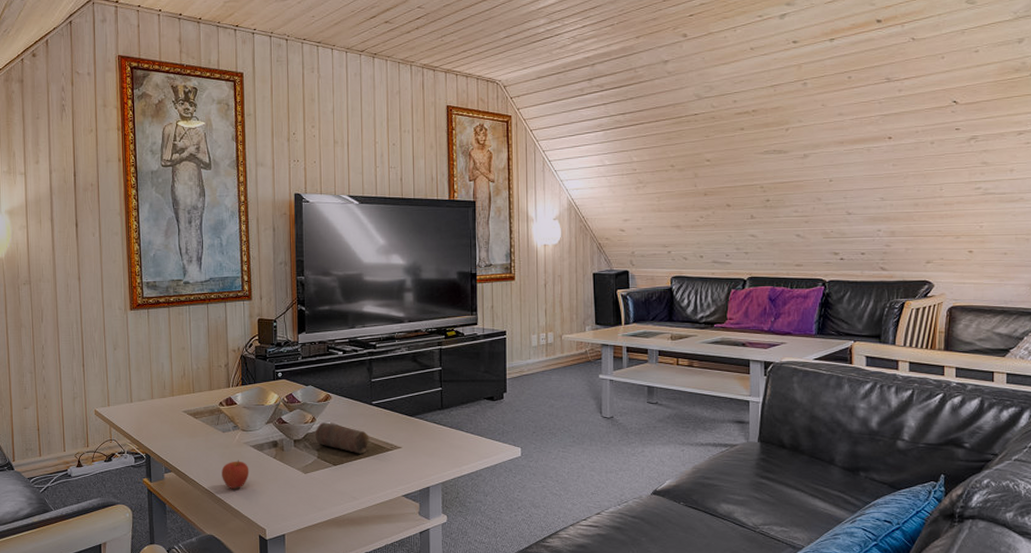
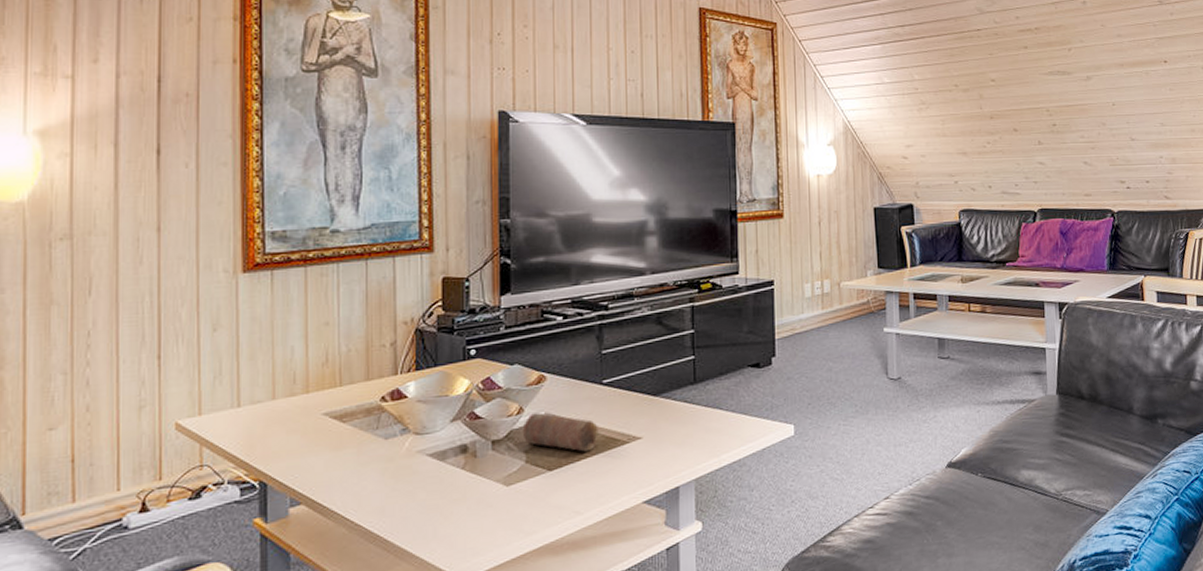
apple: present [222,460,249,490] -> none [381,476,424,520]

